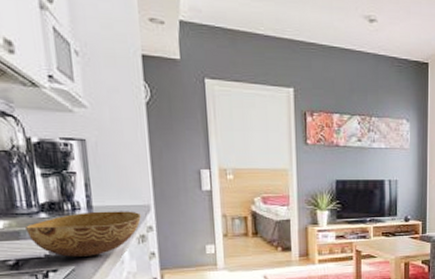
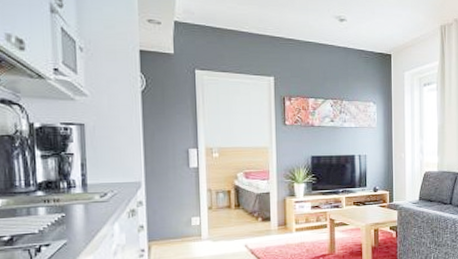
bowl: present [26,211,141,257] -> none [22,187,132,232]

